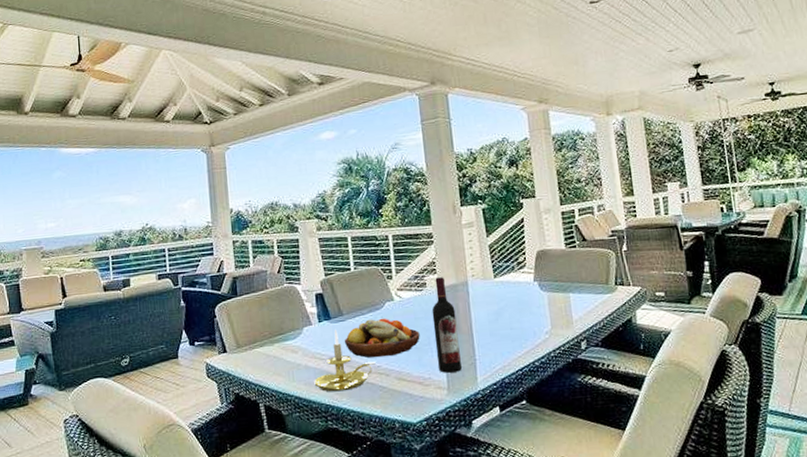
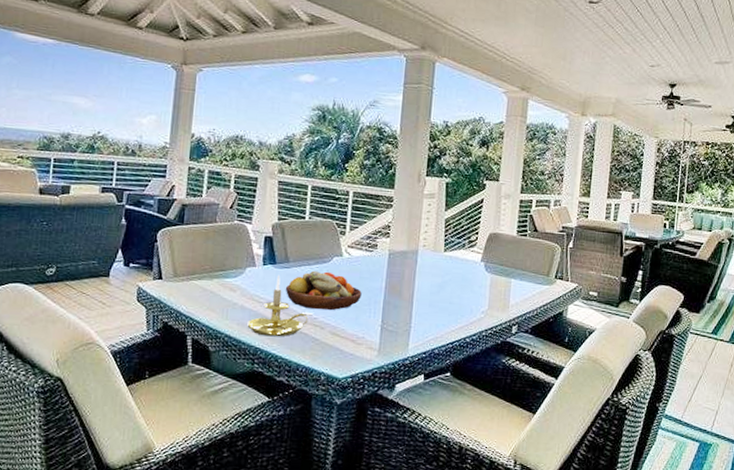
wine bottle: present [432,277,462,373] -> none [374,241,401,336]

